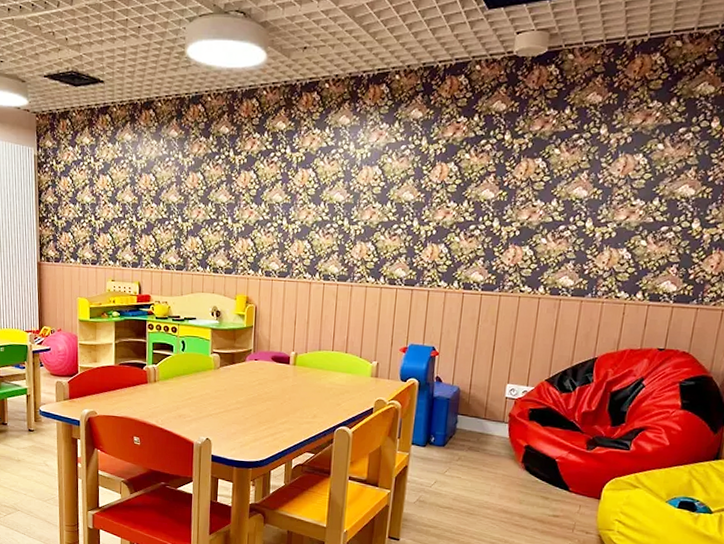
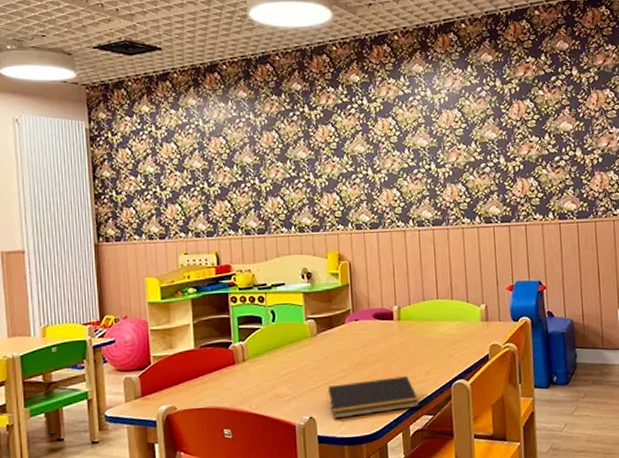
notepad: none [222,414,304,445] -> present [327,376,419,419]

